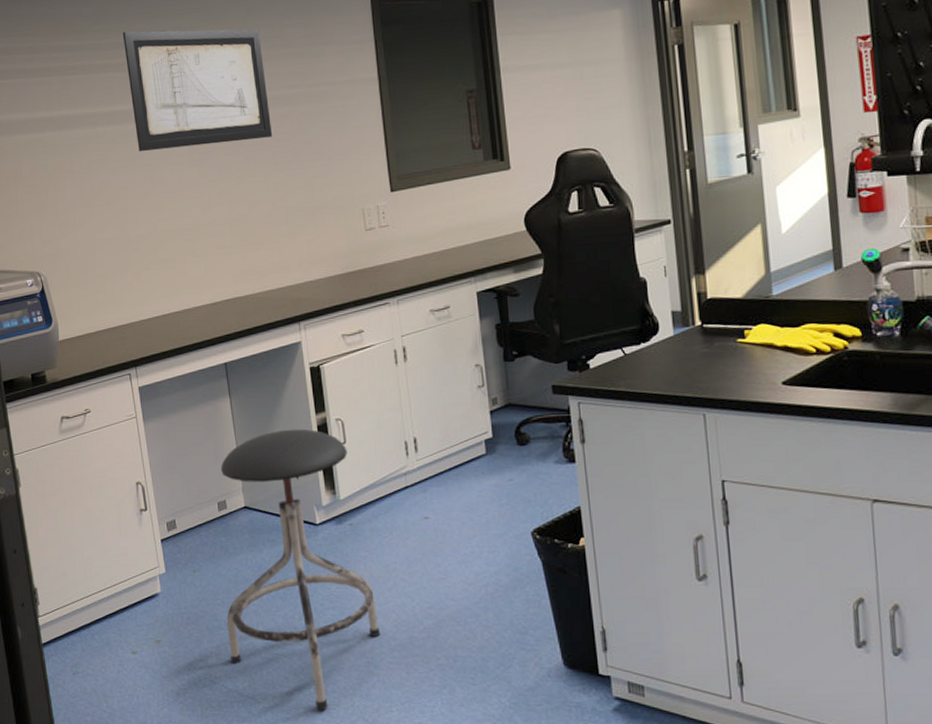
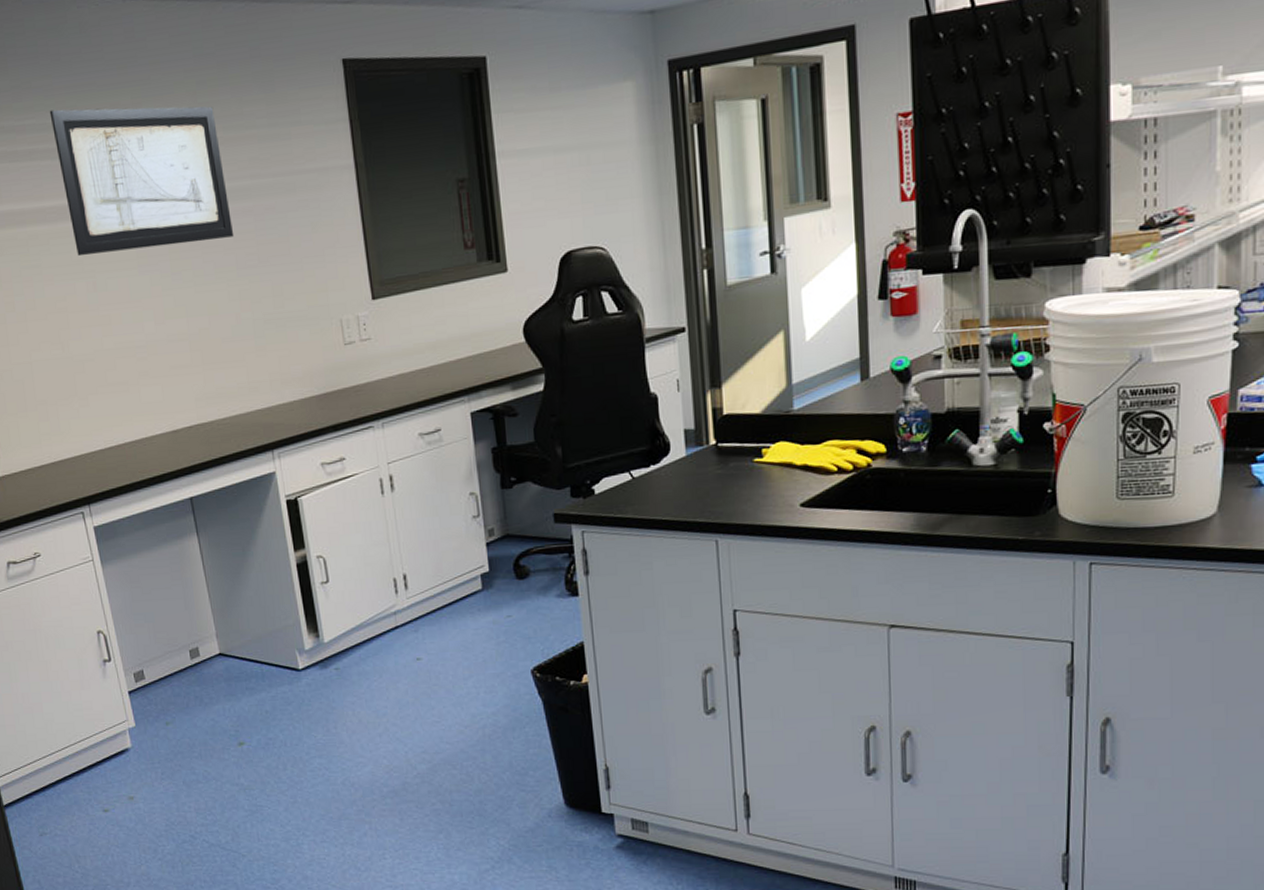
stool: present [220,429,380,711] -> none [190,568,371,861]

